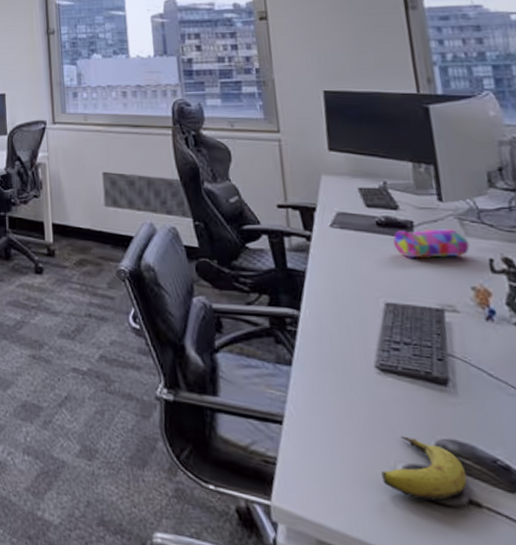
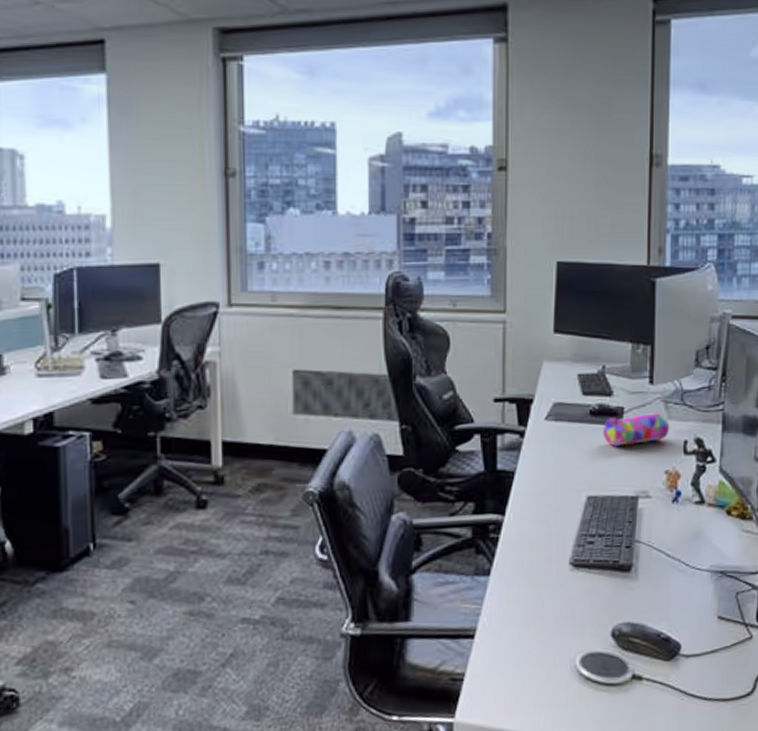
banana: present [381,435,468,502] -> none [562,627,634,686]

